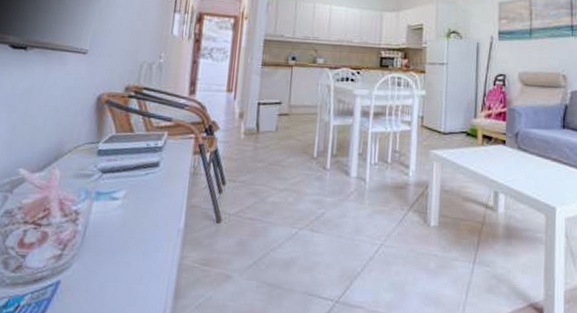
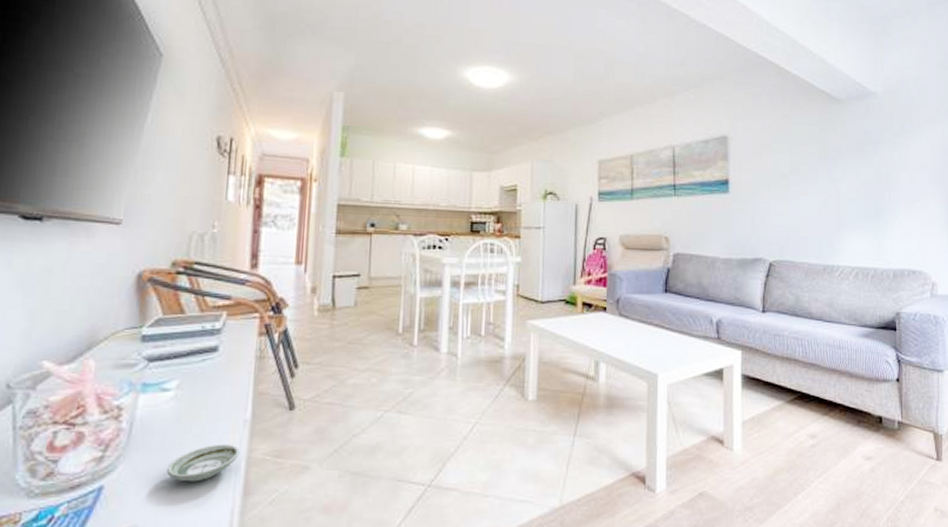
saucer: none [111,250,173,283] -> present [166,444,240,482]

